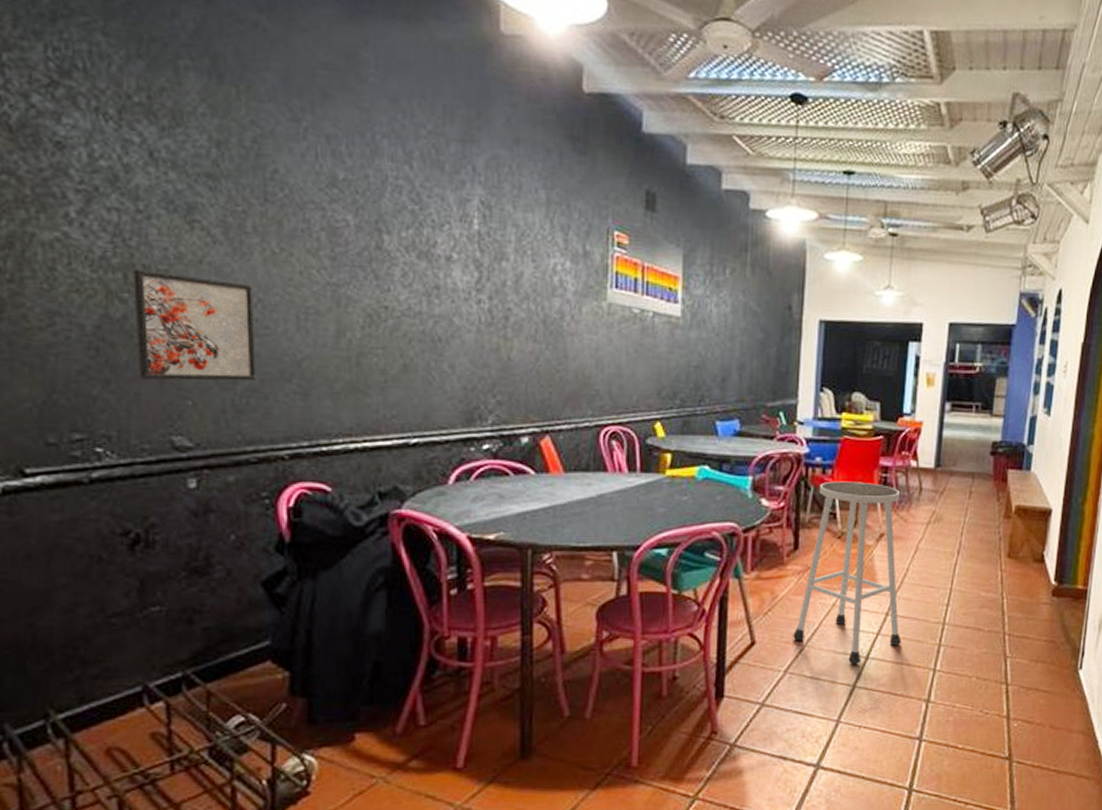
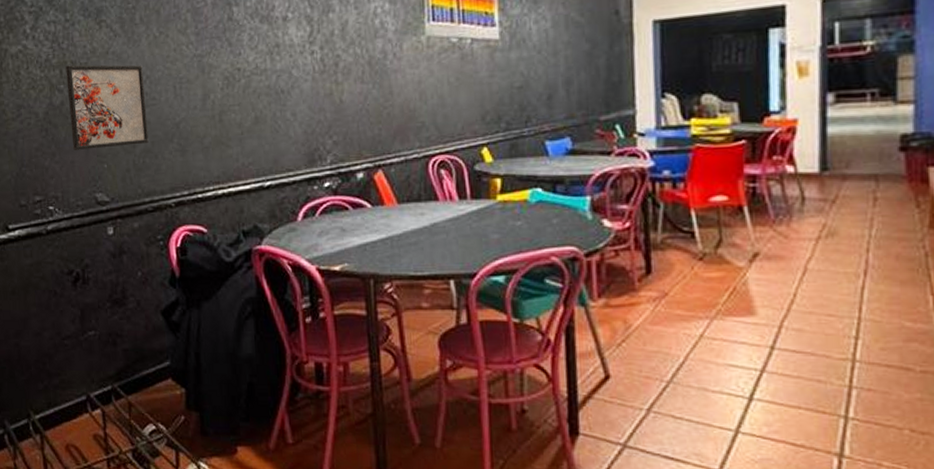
stool: present [793,481,901,665] -> none [654,194,796,407]

